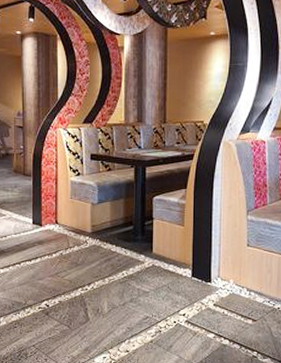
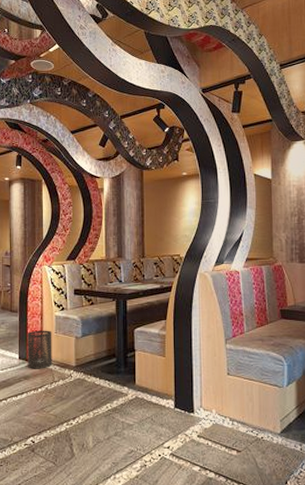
trash can: none [41,195,67,235] -> present [27,330,52,369]

